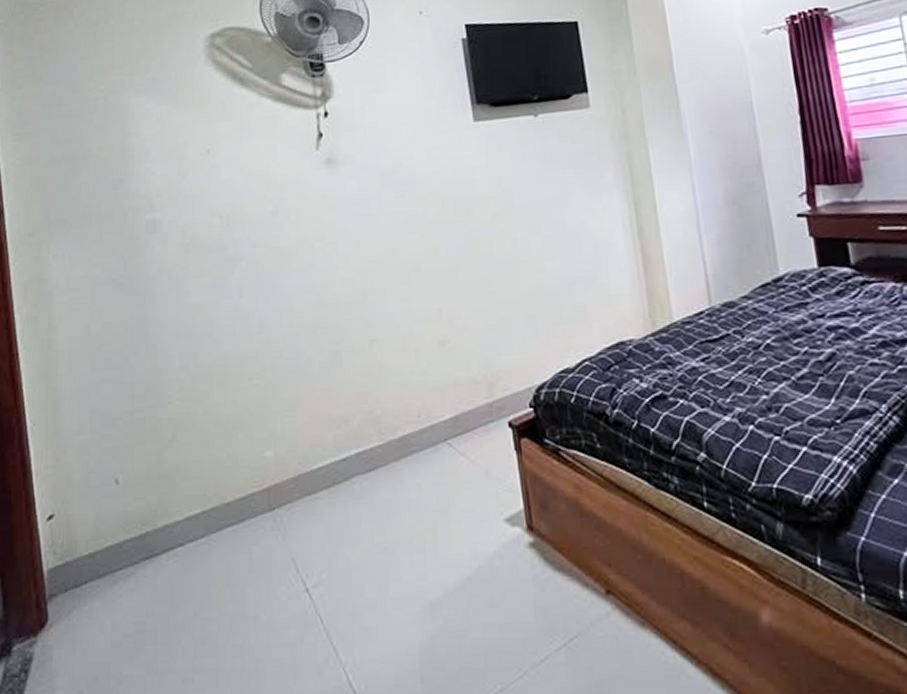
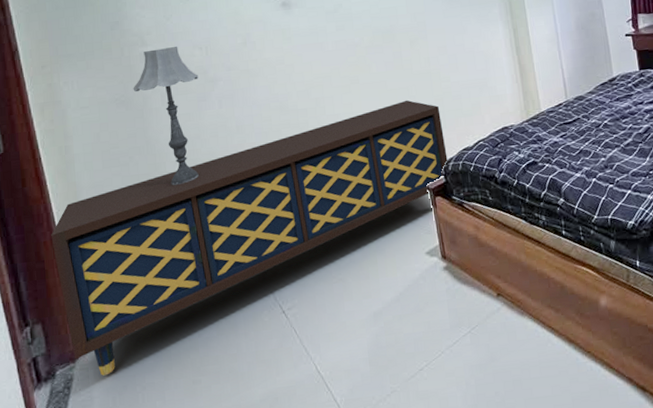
sideboard: none [21,296,539,659] -> present [51,100,448,376]
table lamp: none [135,212,216,399] -> present [133,46,199,185]

